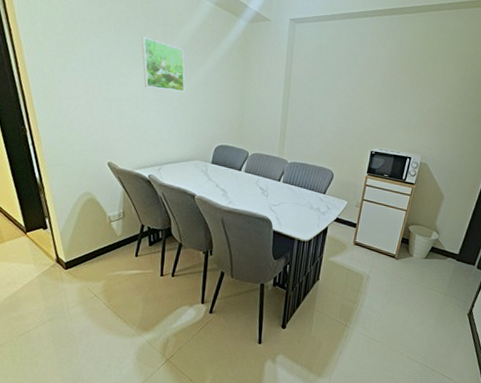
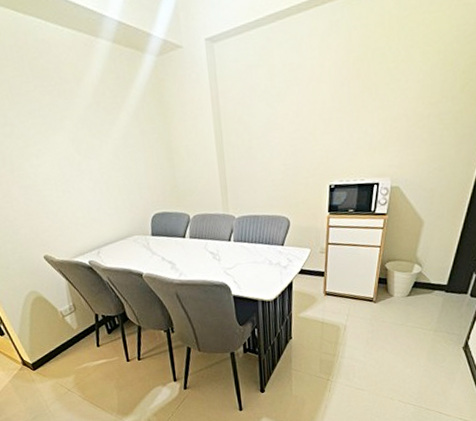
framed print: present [141,36,185,92] -> none [40,103,104,164]

